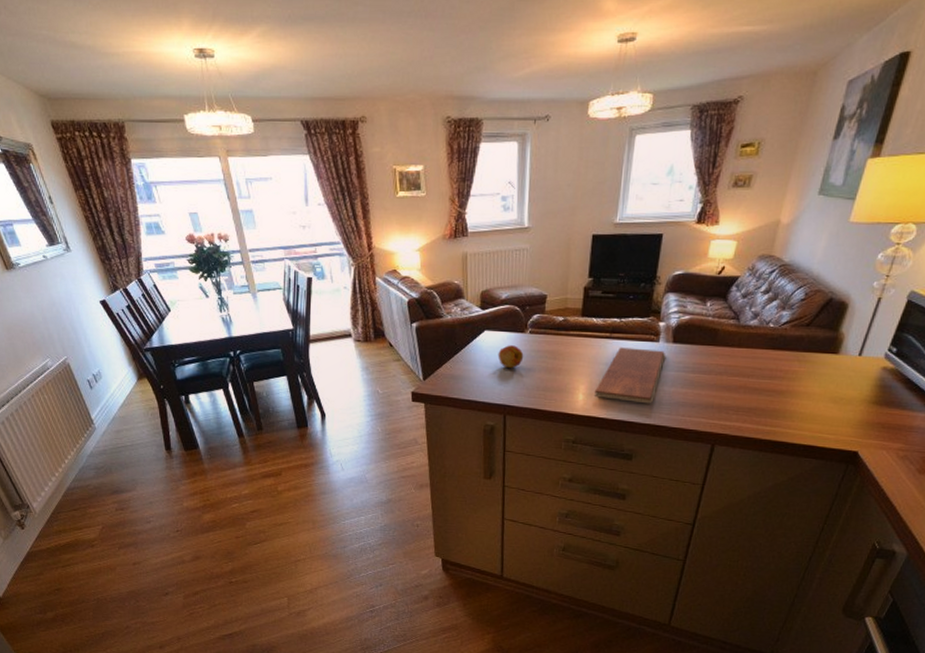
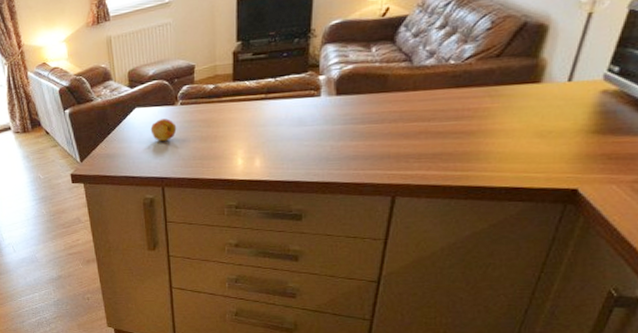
chopping board: present [593,347,665,404] -> none [253,104,329,162]

